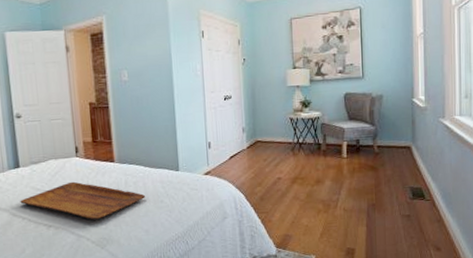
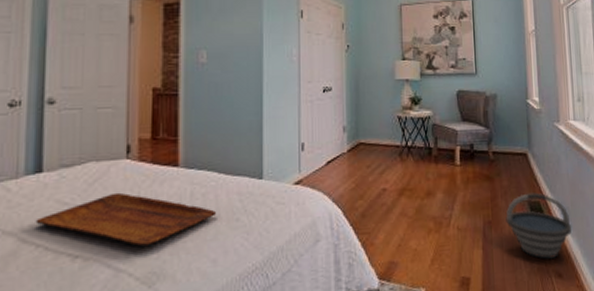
bucket: none [388,180,453,236] -> present [506,192,572,260]

